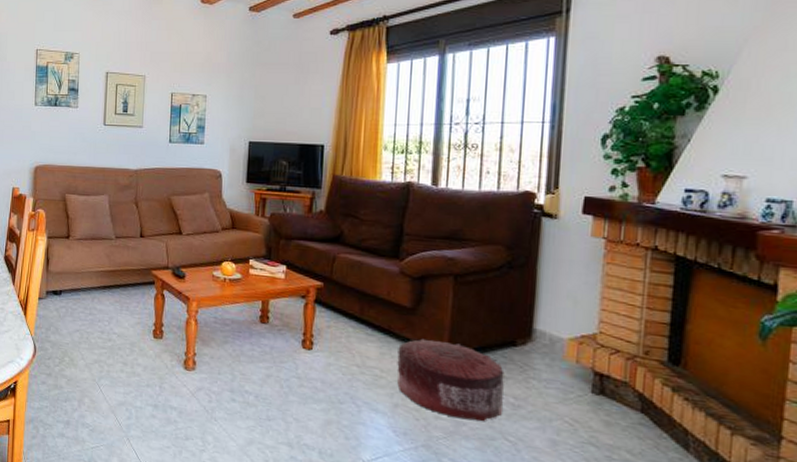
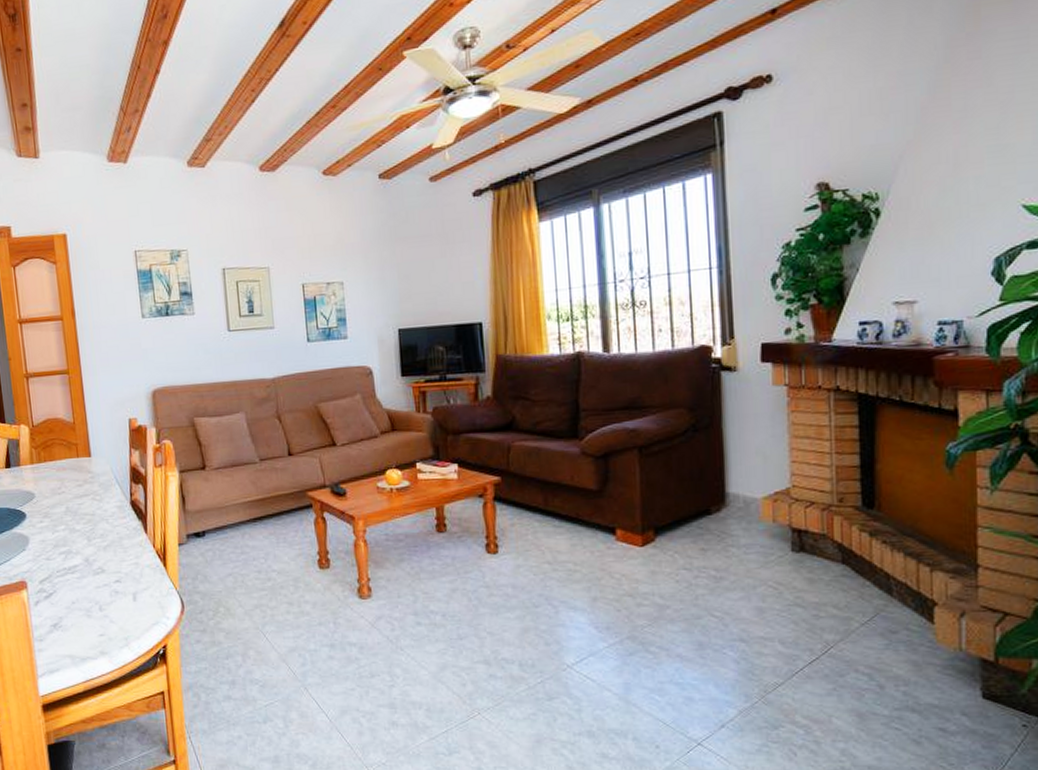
pouf: present [397,338,505,422] -> none [589,520,706,602]

